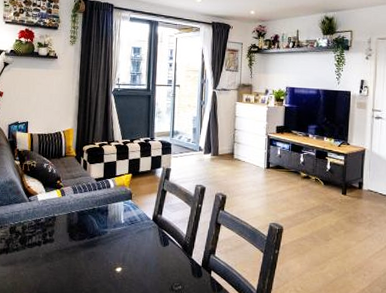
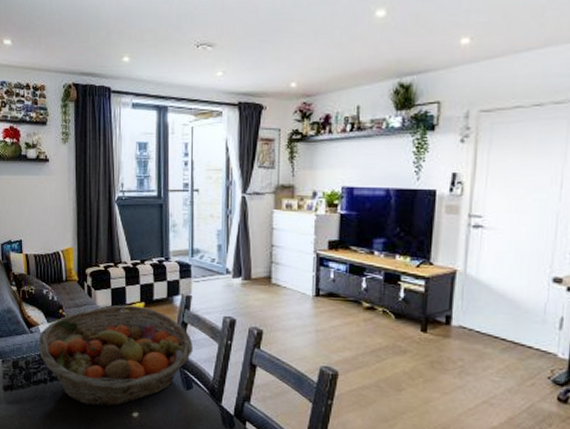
fruit basket: none [36,176,170,264] -> present [39,305,193,407]

